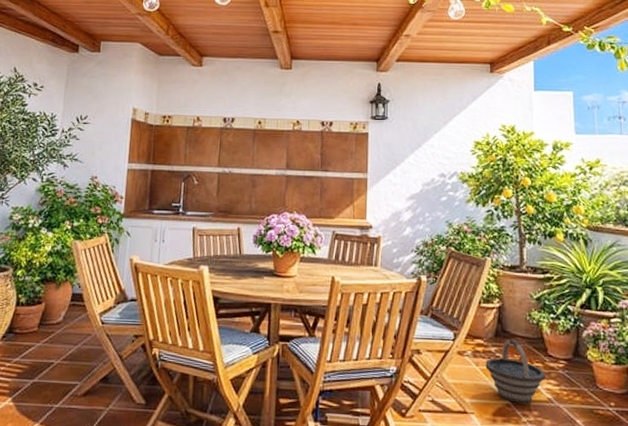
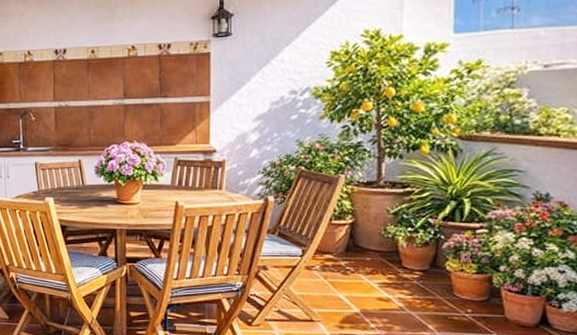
bucket: present [485,338,545,403] -> none [334,253,398,312]

